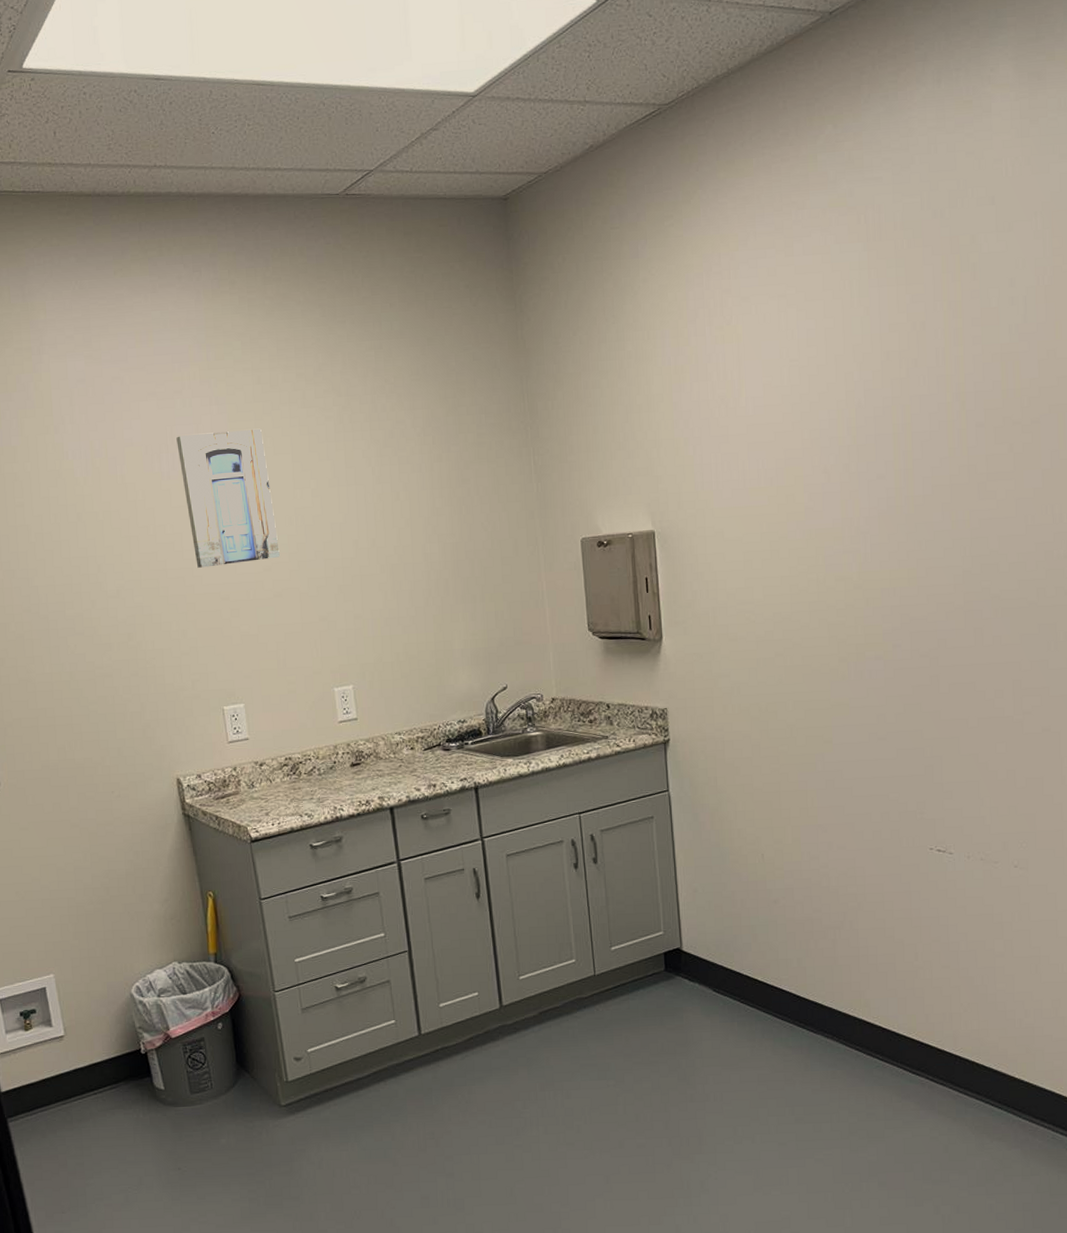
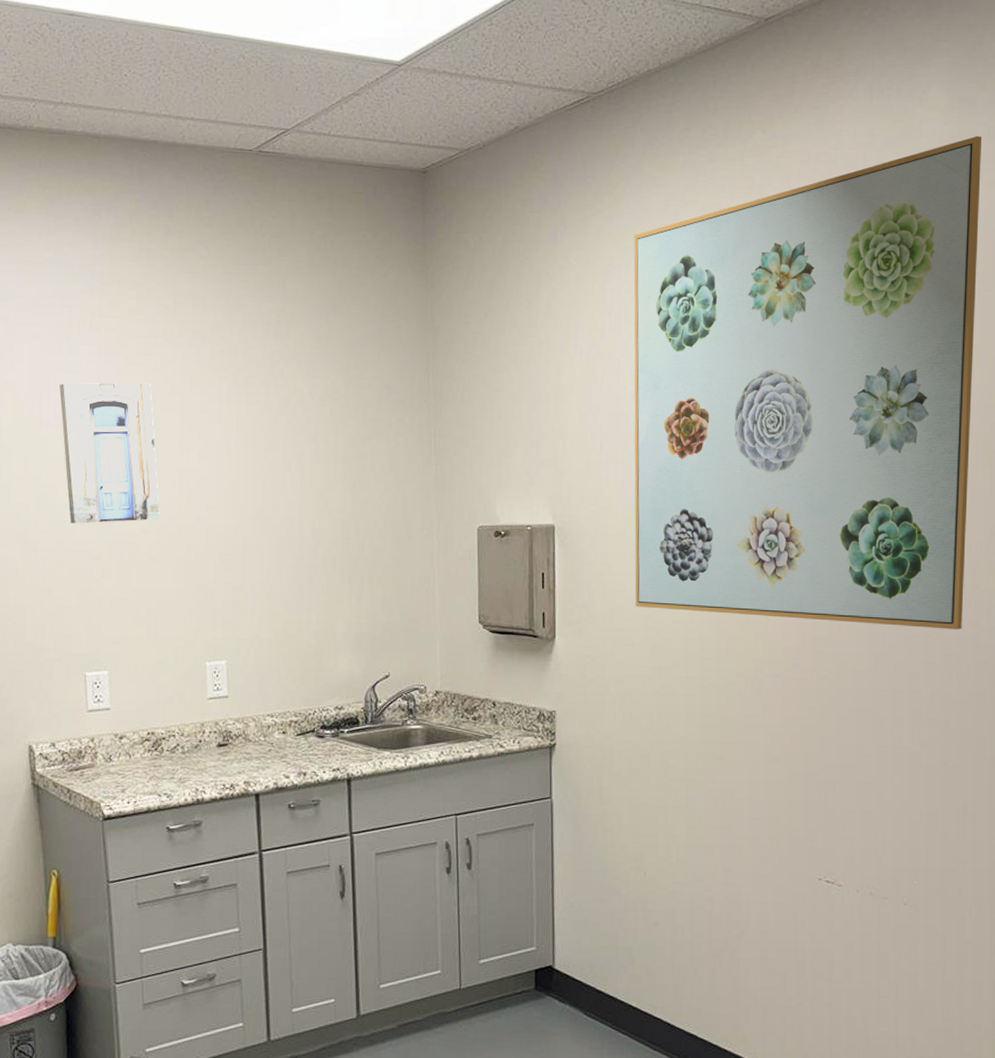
wall art: none [713,108,1058,603] -> present [633,135,982,630]

